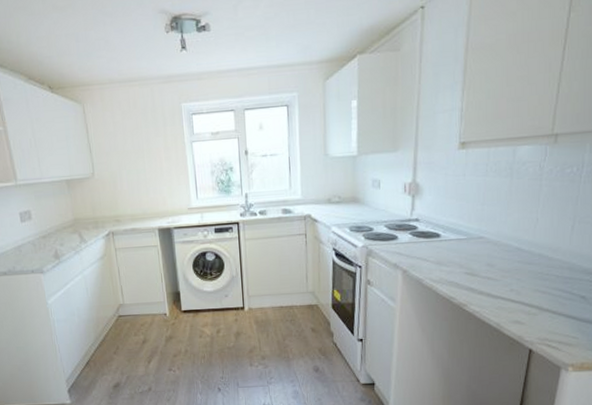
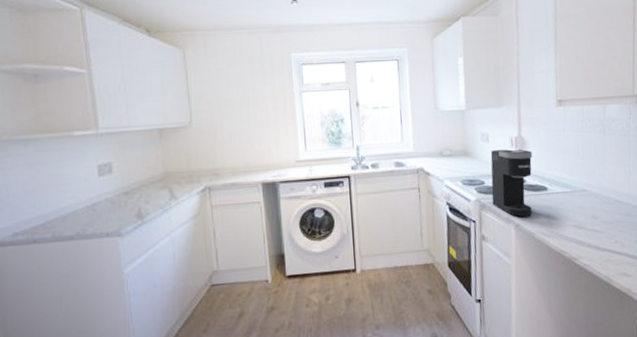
coffee maker: none [380,195,426,264] -> present [490,149,532,217]

